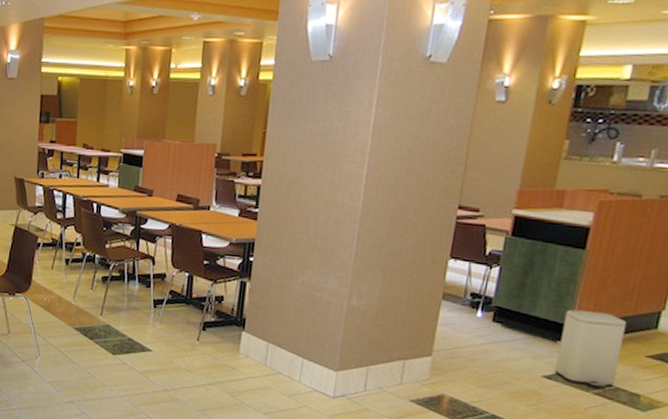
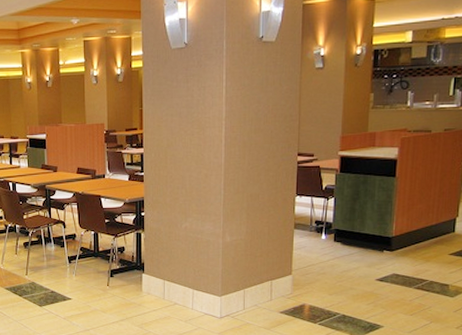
pedal bin: present [555,309,626,388] -> none [385,224,432,282]

